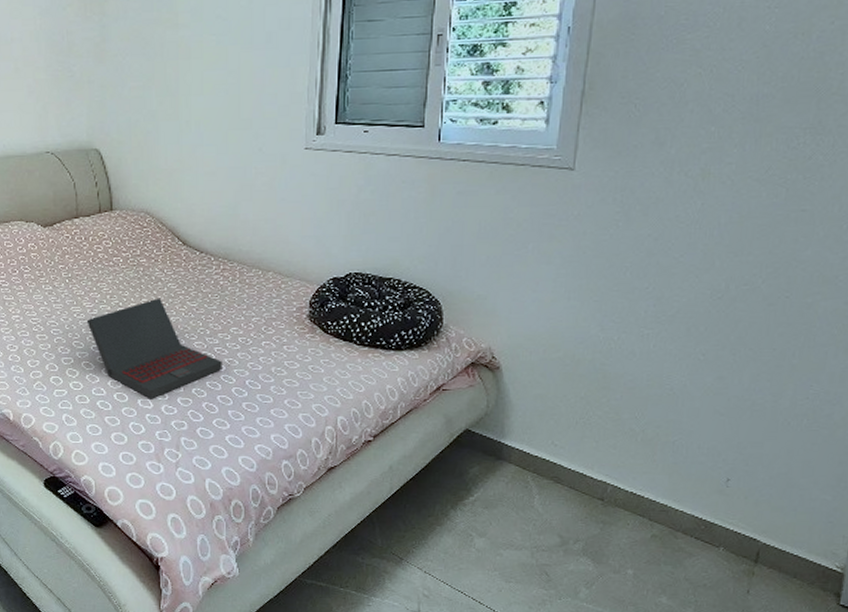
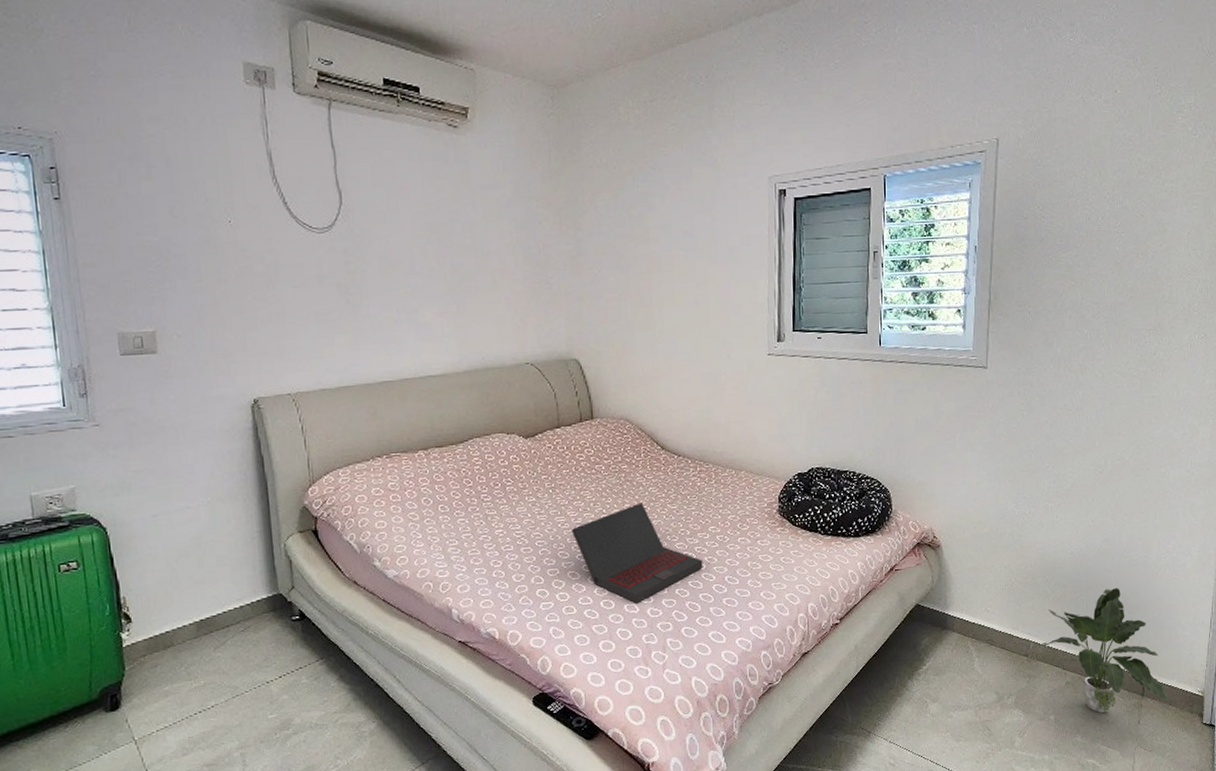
potted plant: none [621,435,791,577] -> present [1040,588,1167,715]

